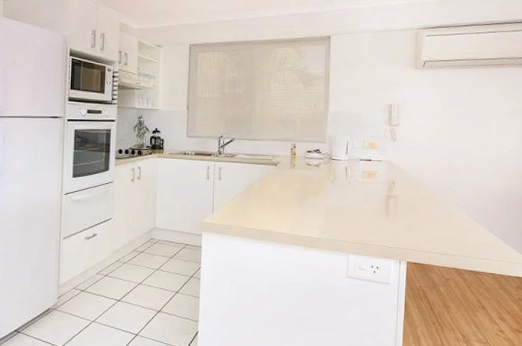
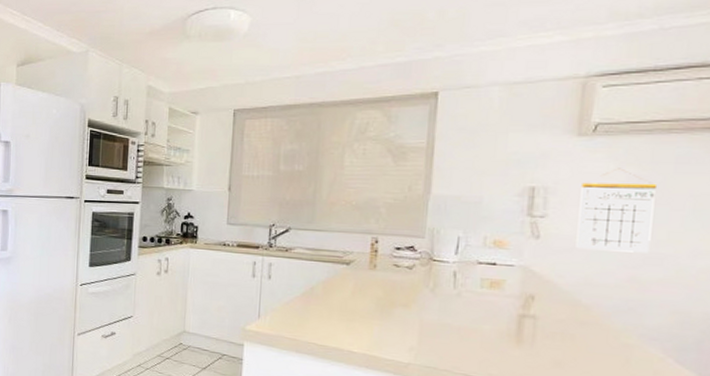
calendar: none [417,91,460,149] -> present [576,168,658,253]

